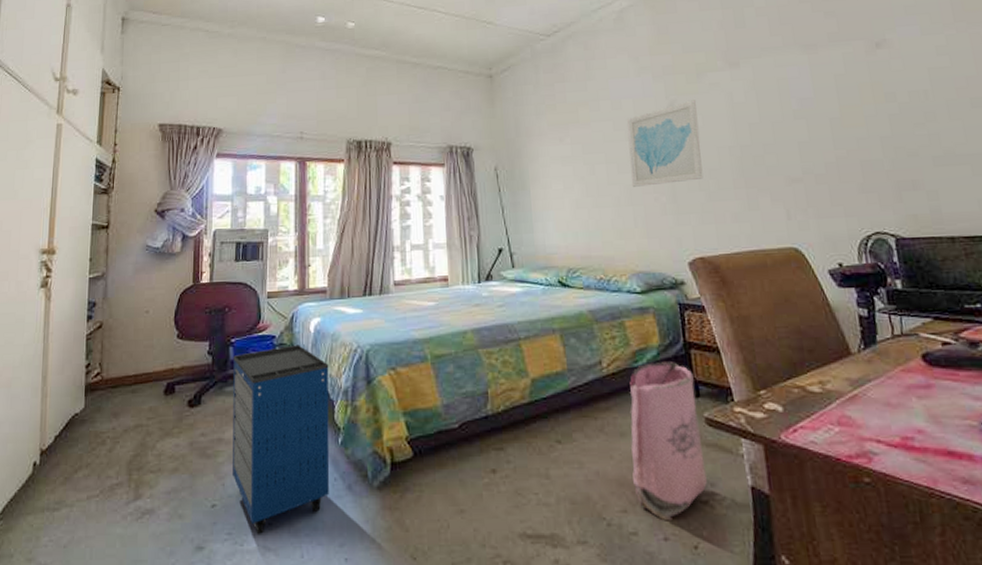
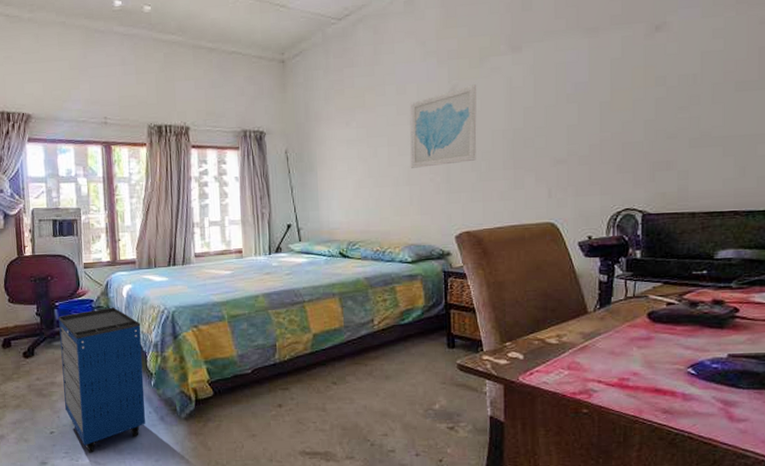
bag: present [629,361,707,521] -> none [393,319,454,442]

